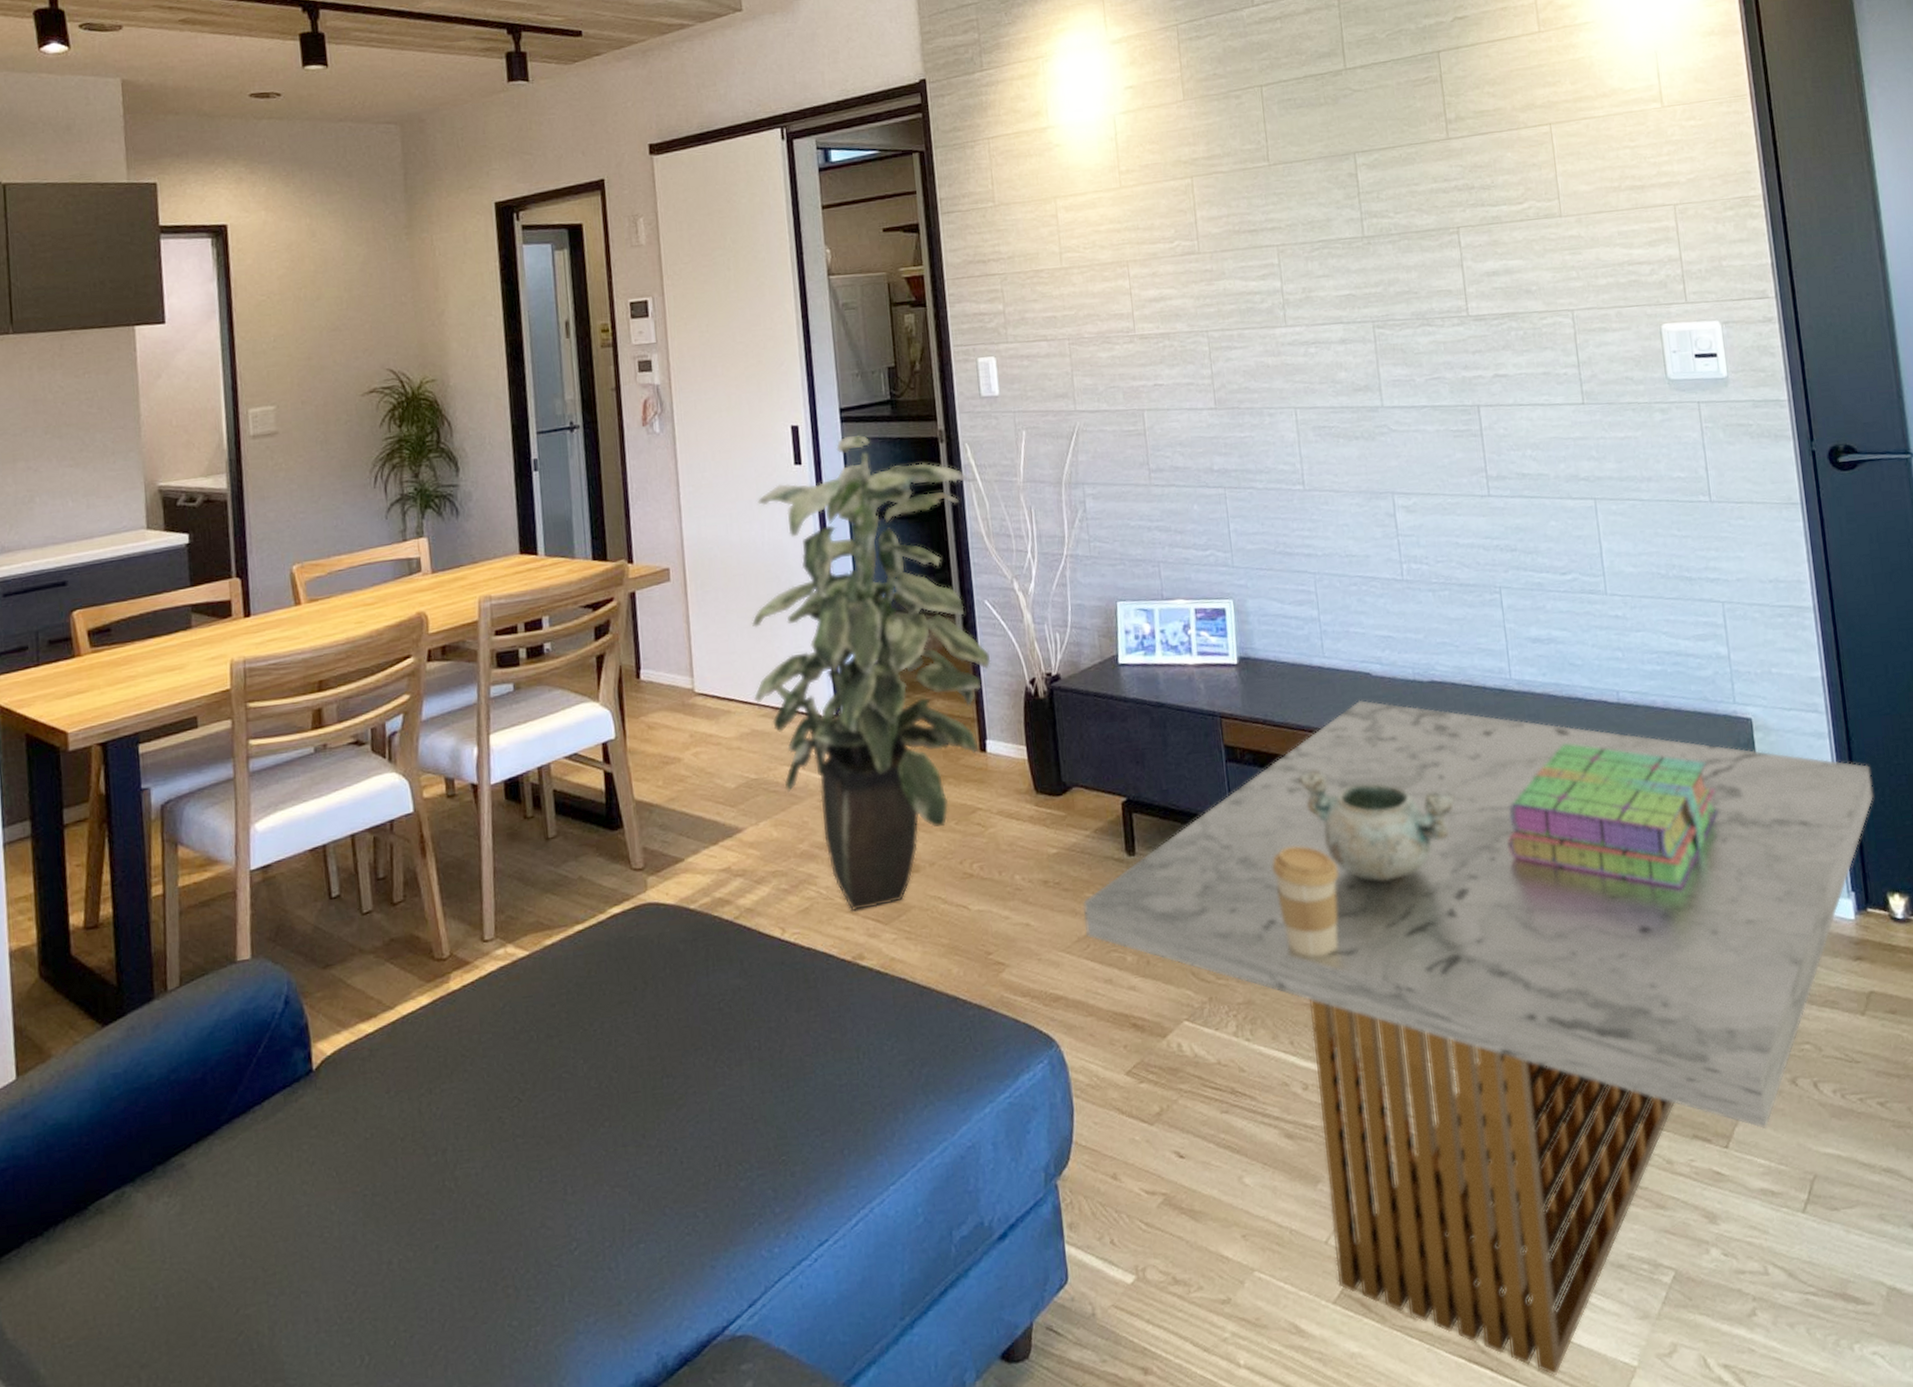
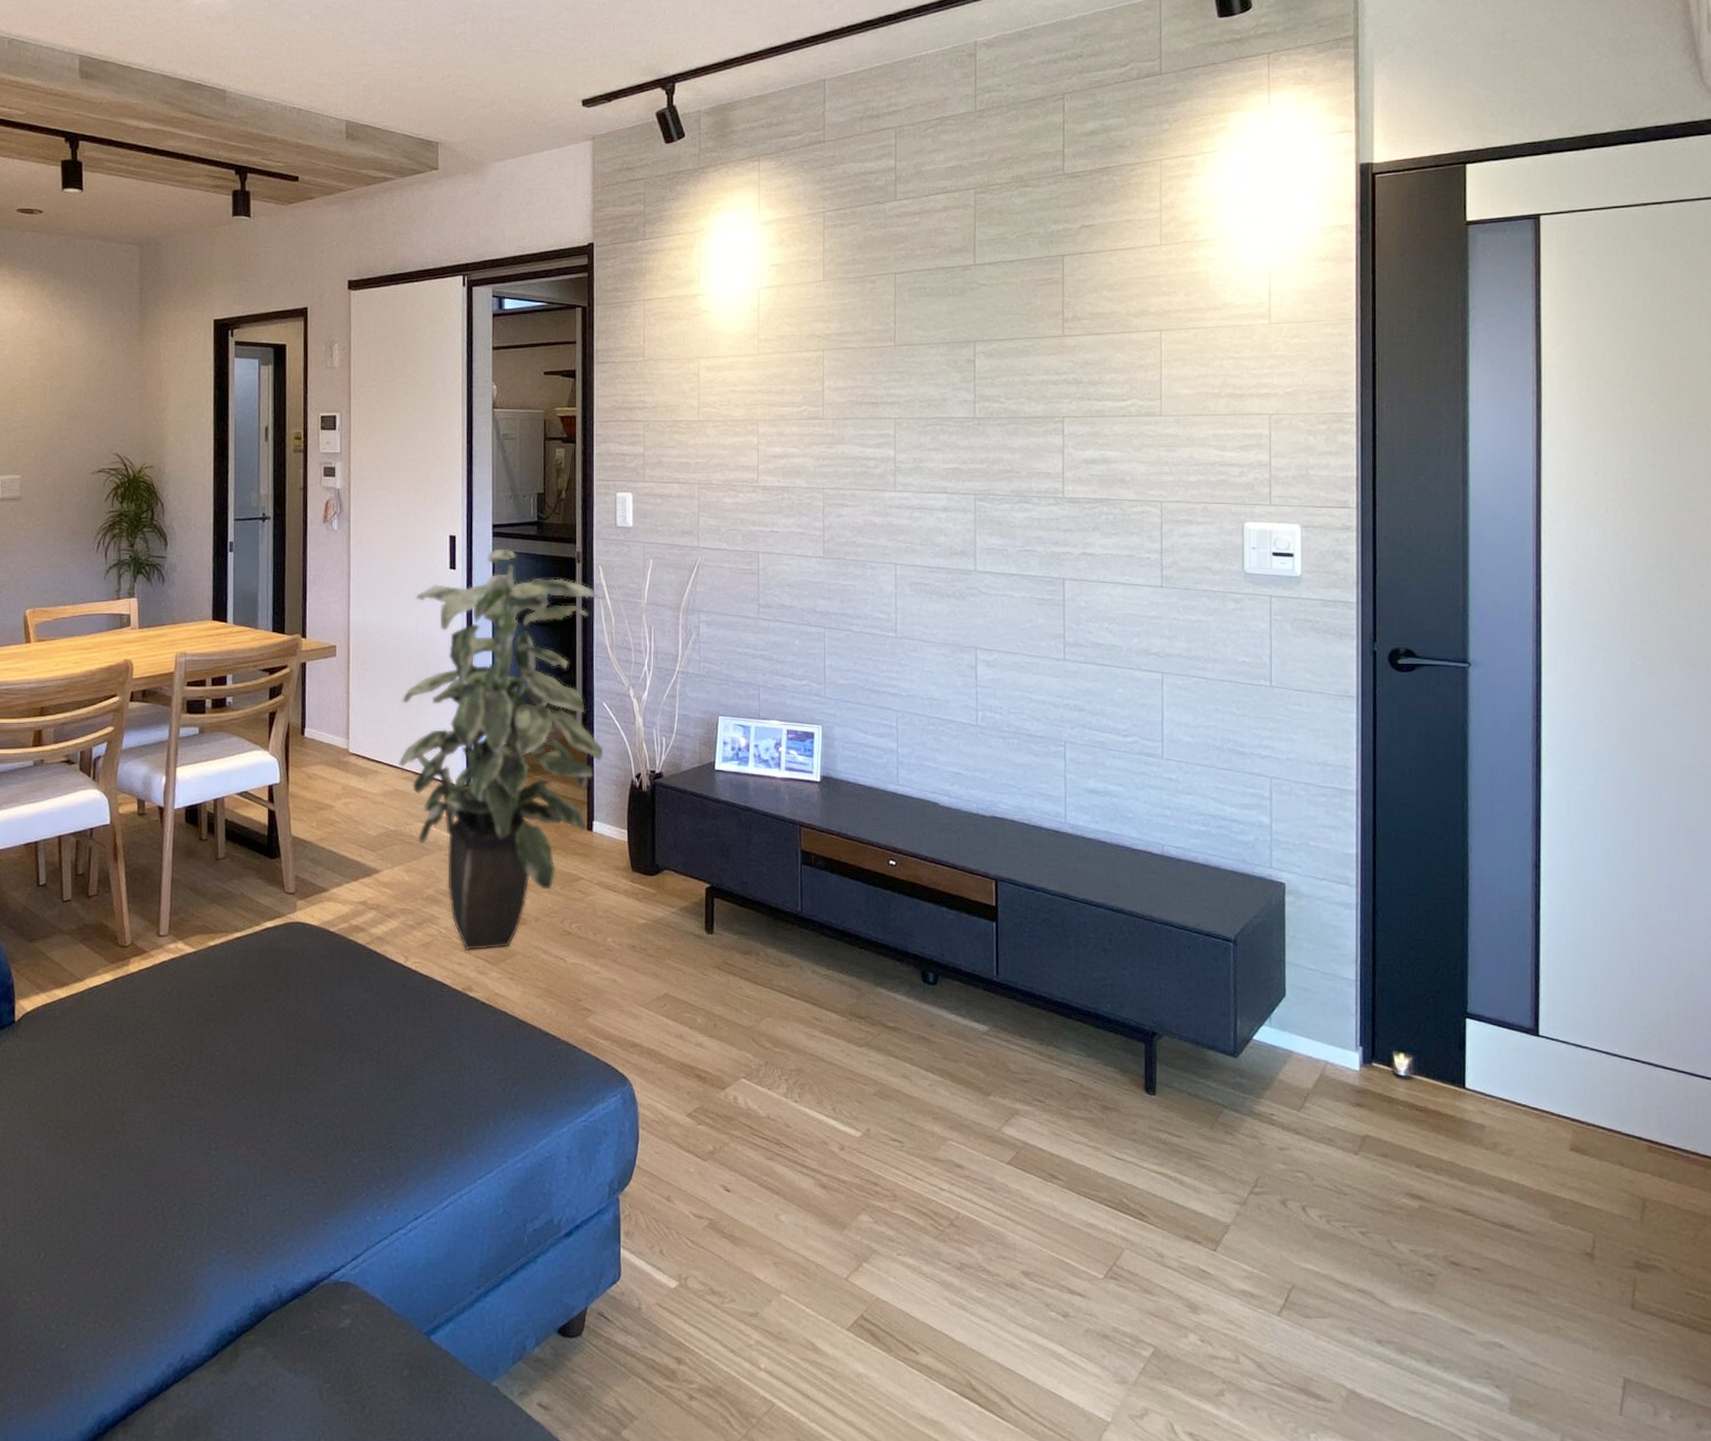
coffee table: present [1083,699,1874,1377] -> none [664,825,1391,1419]
coffee cup: present [1272,846,1339,956] -> none [832,944,891,1040]
decorative bowl: present [1298,771,1455,881] -> none [864,882,1002,983]
stack of books: present [1507,743,1717,889] -> none [1046,885,1242,1023]

